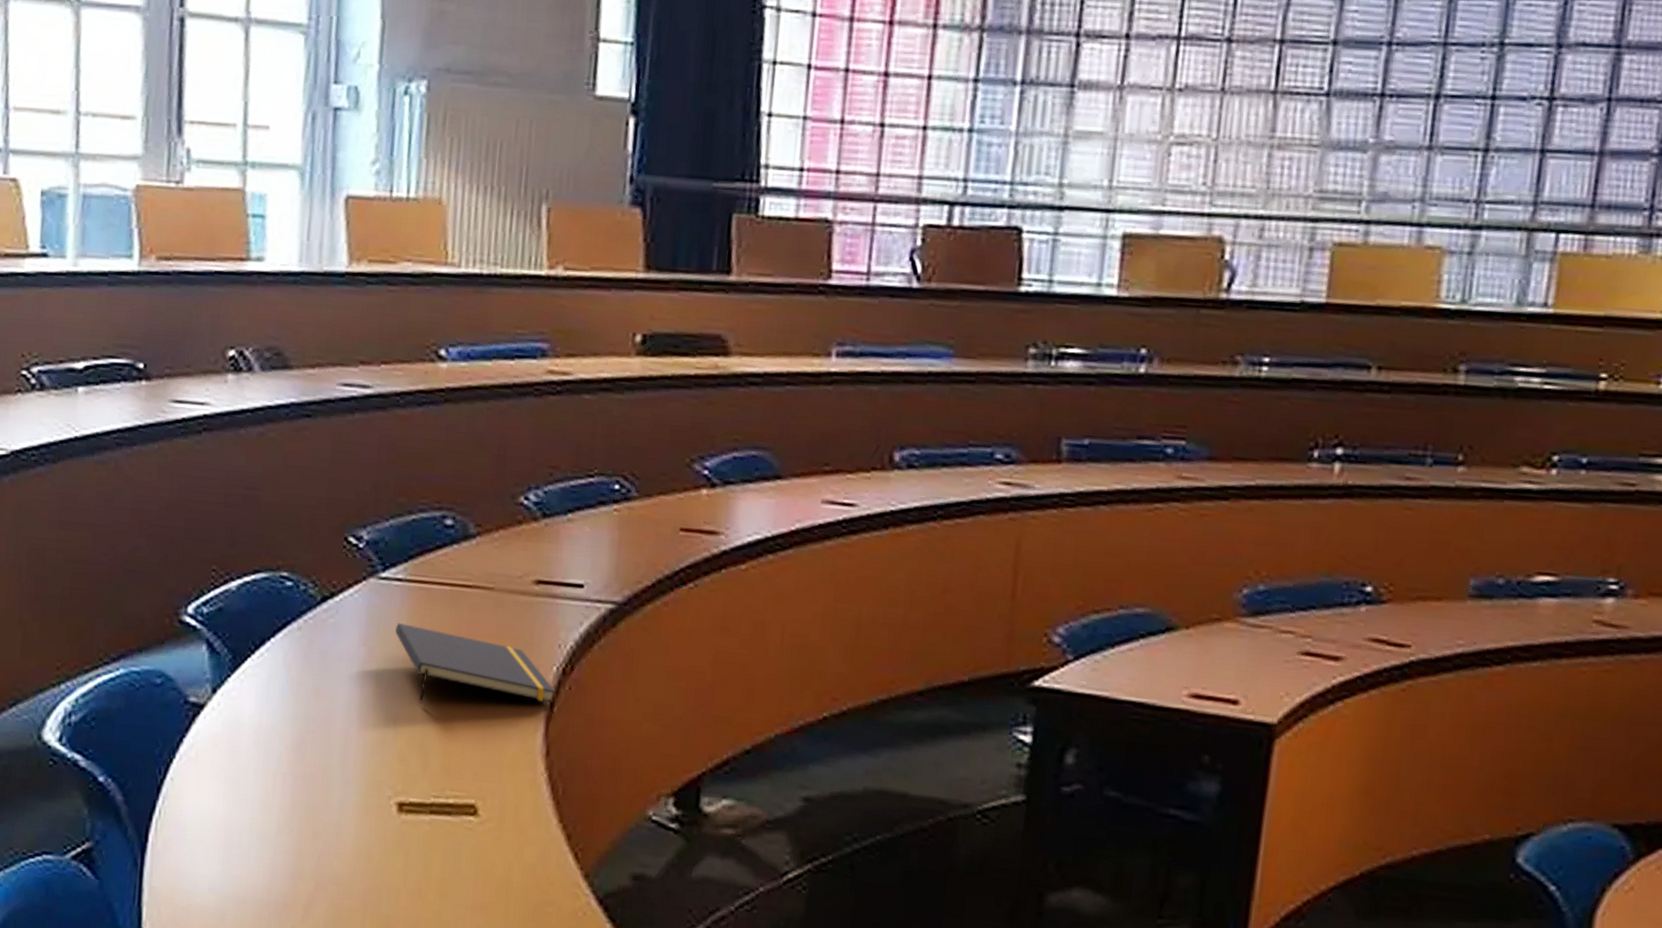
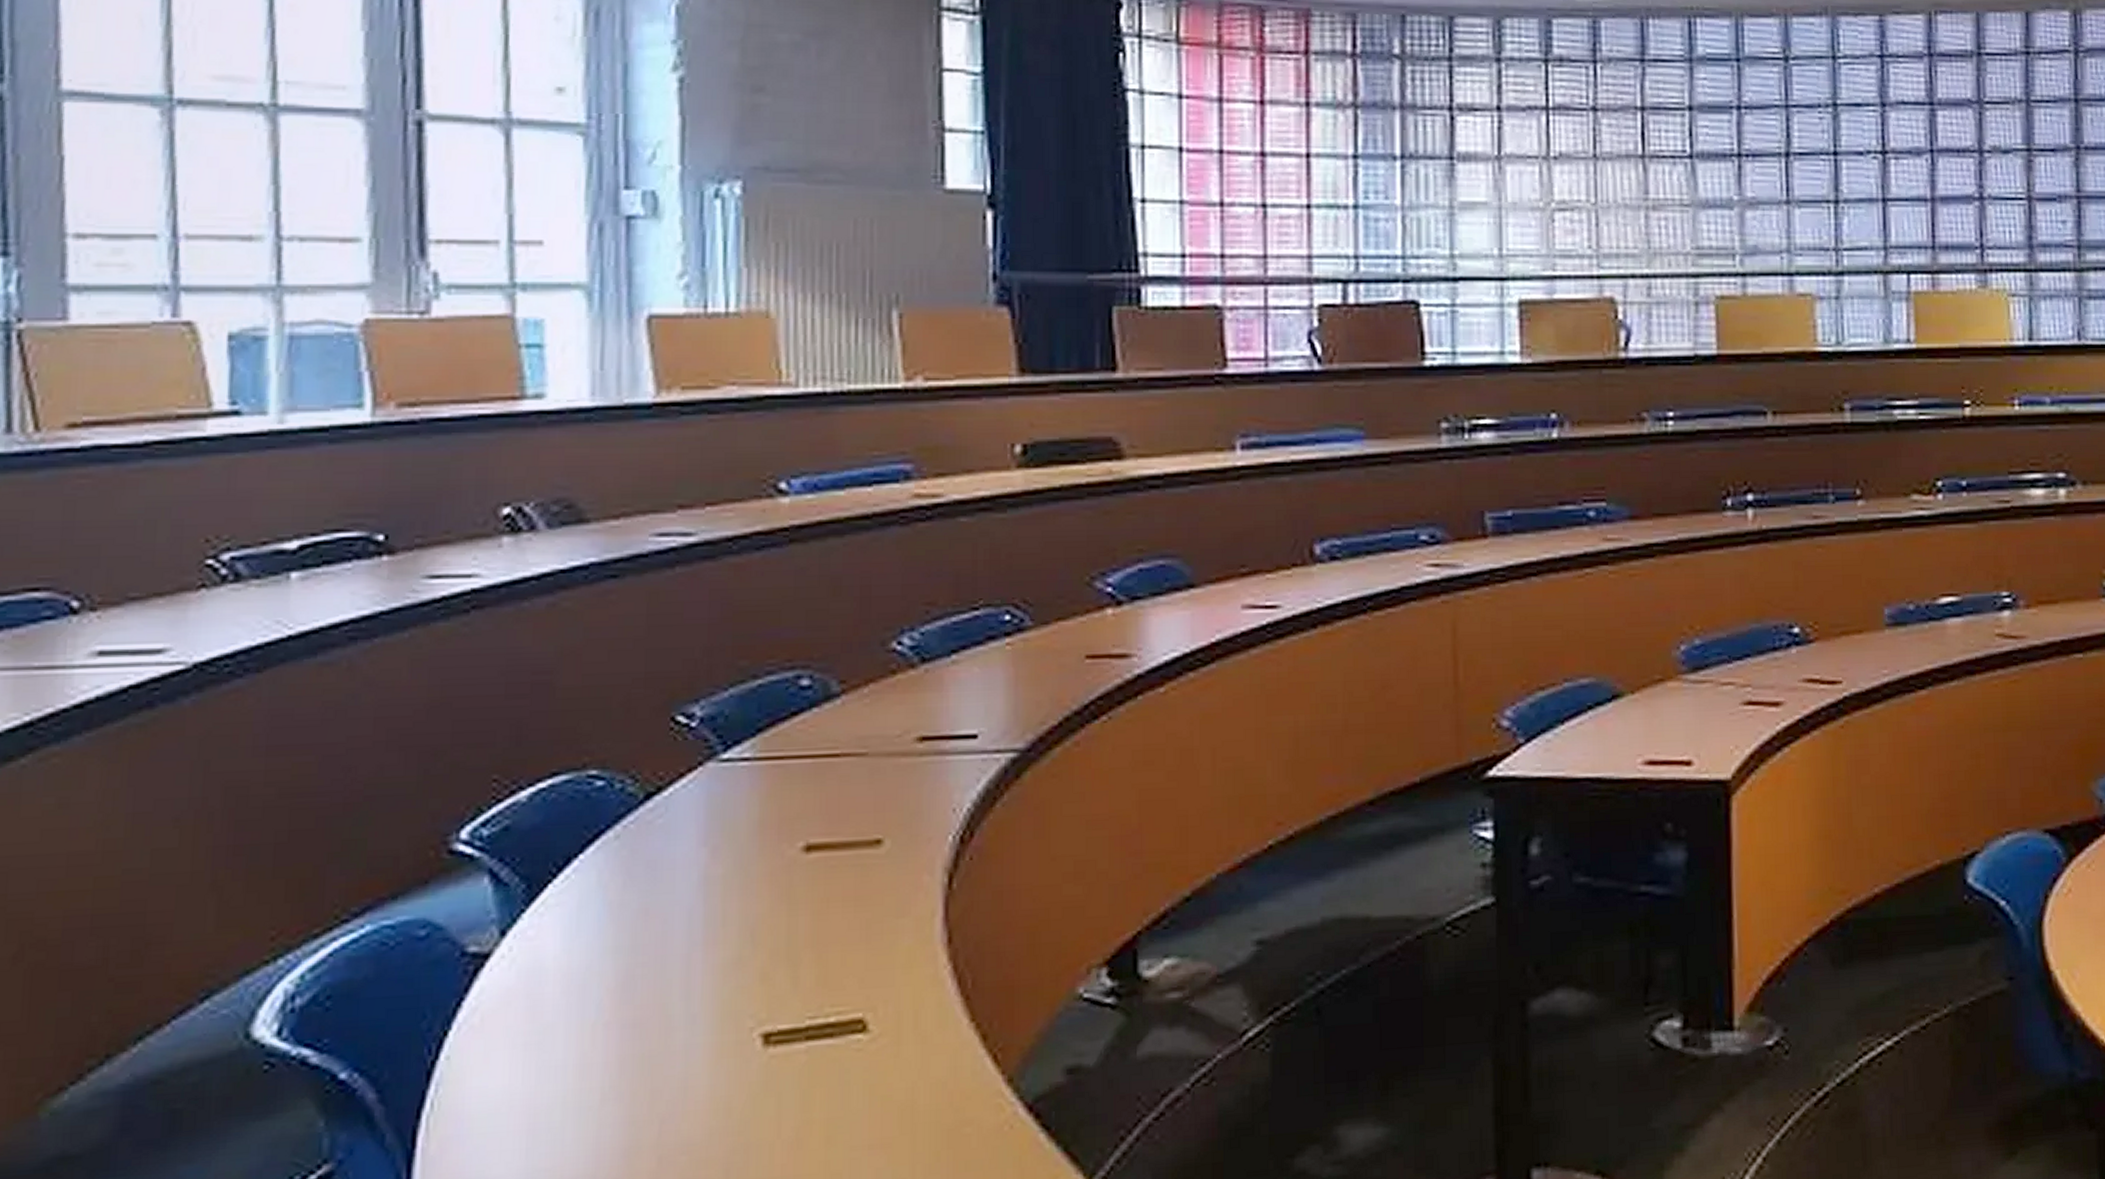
notepad: present [395,623,557,704] -> none [745,811,955,906]

